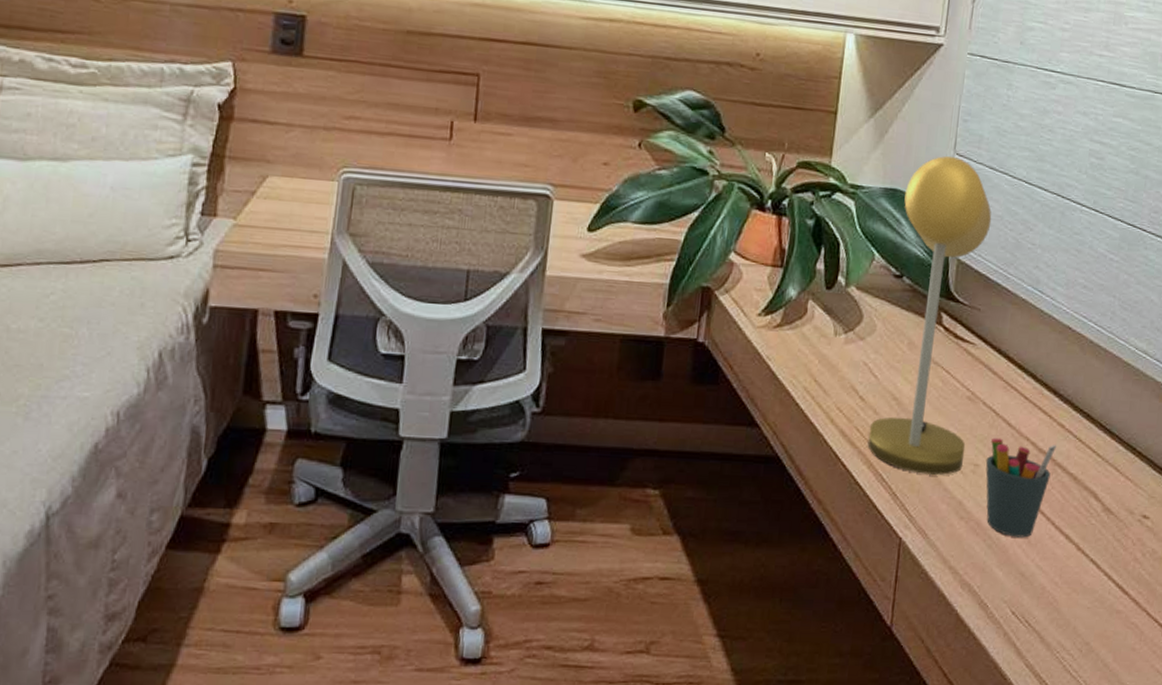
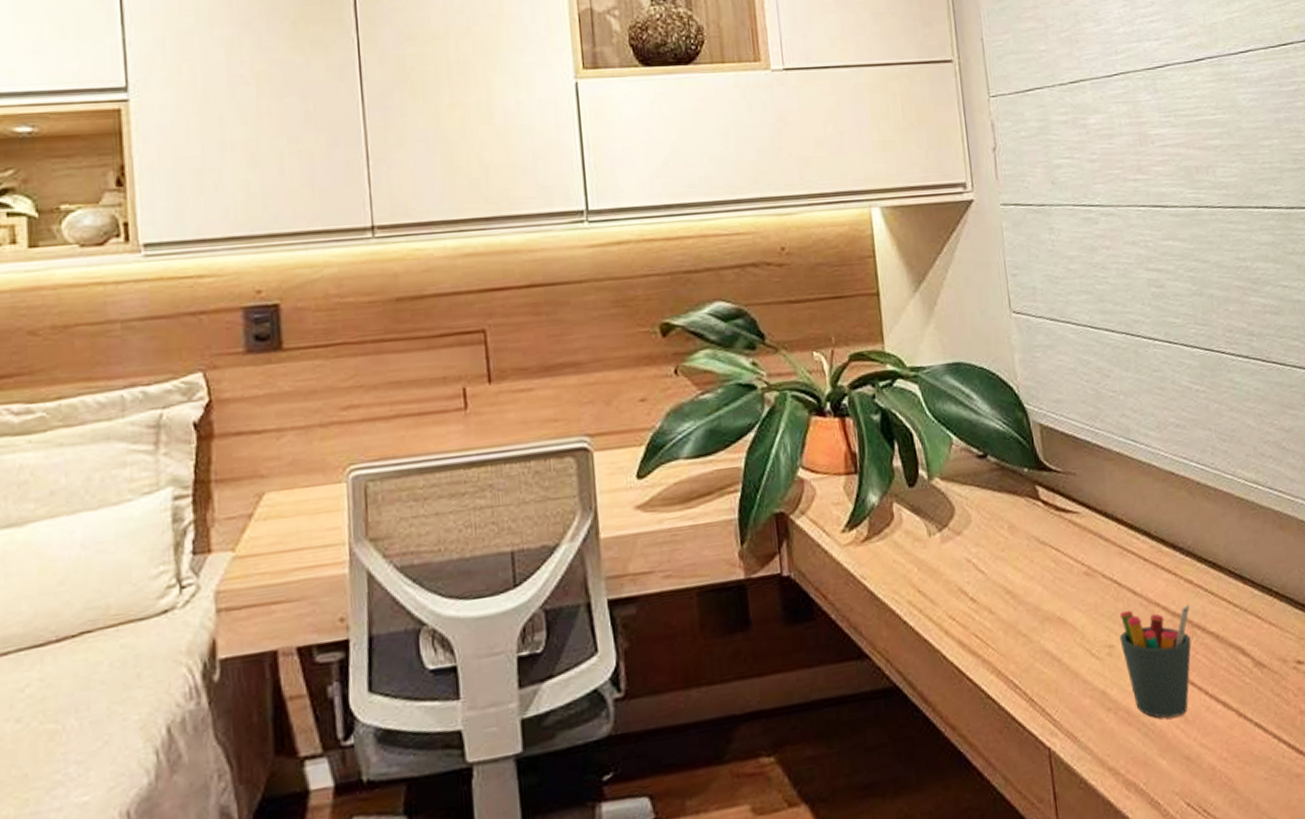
desk lamp: present [867,156,992,475] -> none [969,316,1097,670]

